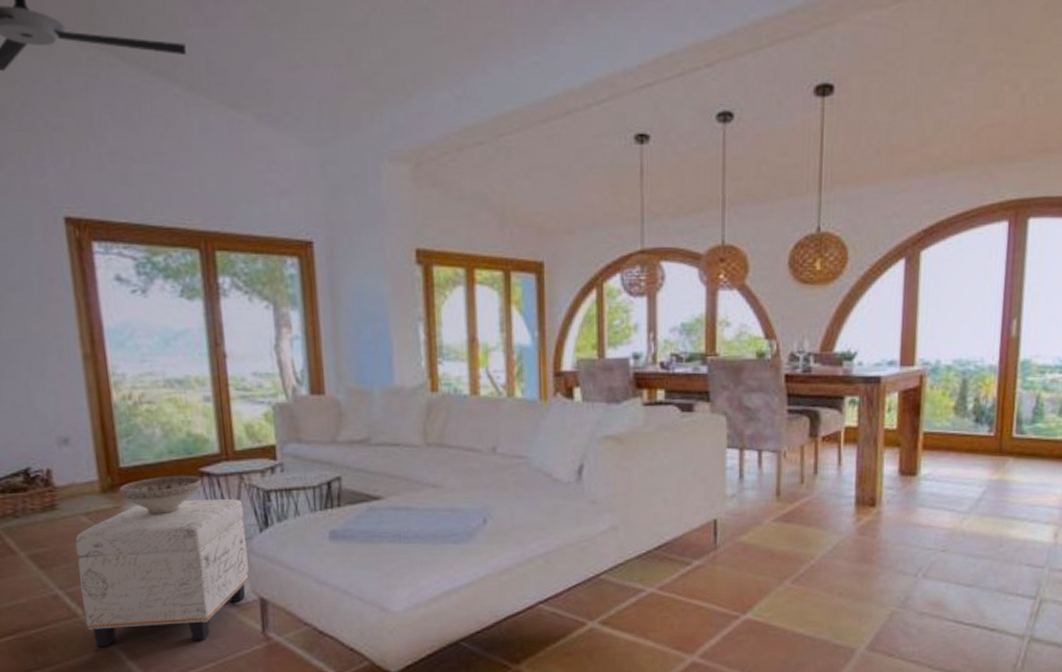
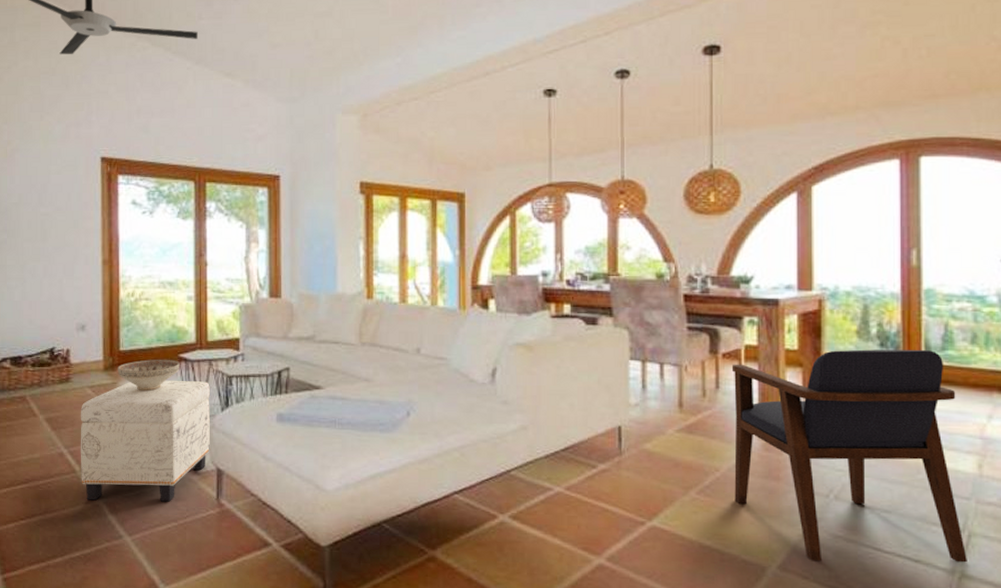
armchair: none [828,424,1041,639] -> present [731,349,967,563]

